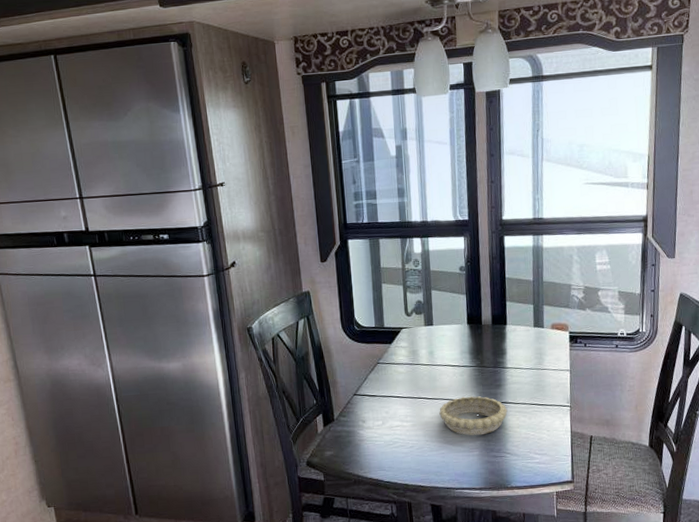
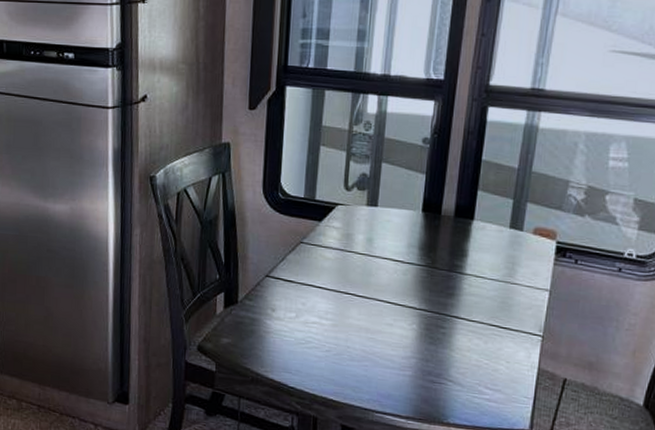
decorative bowl: present [439,396,508,436] -> none [369,300,458,352]

